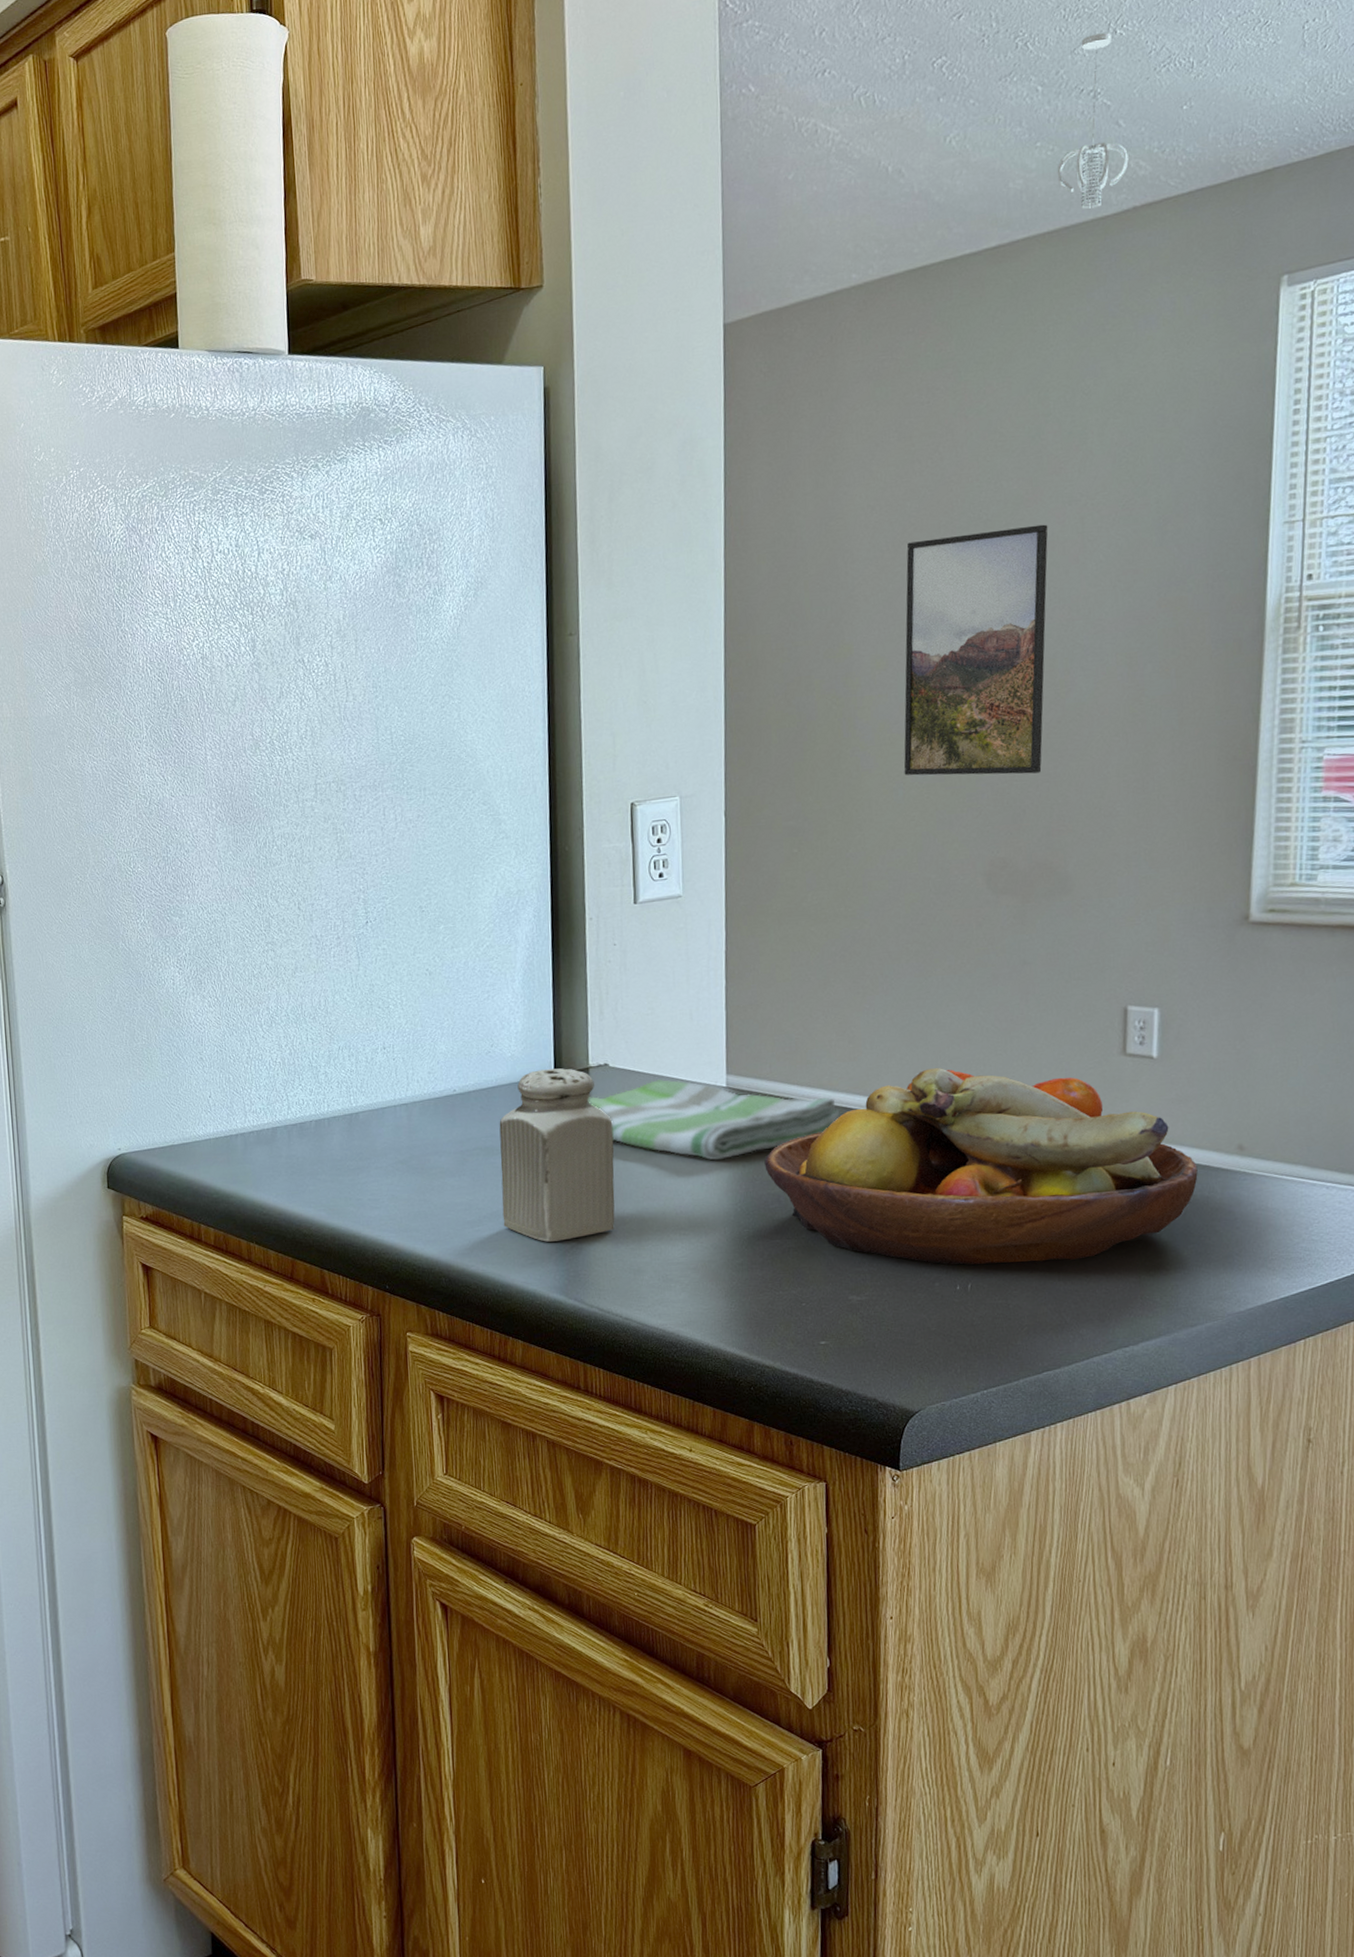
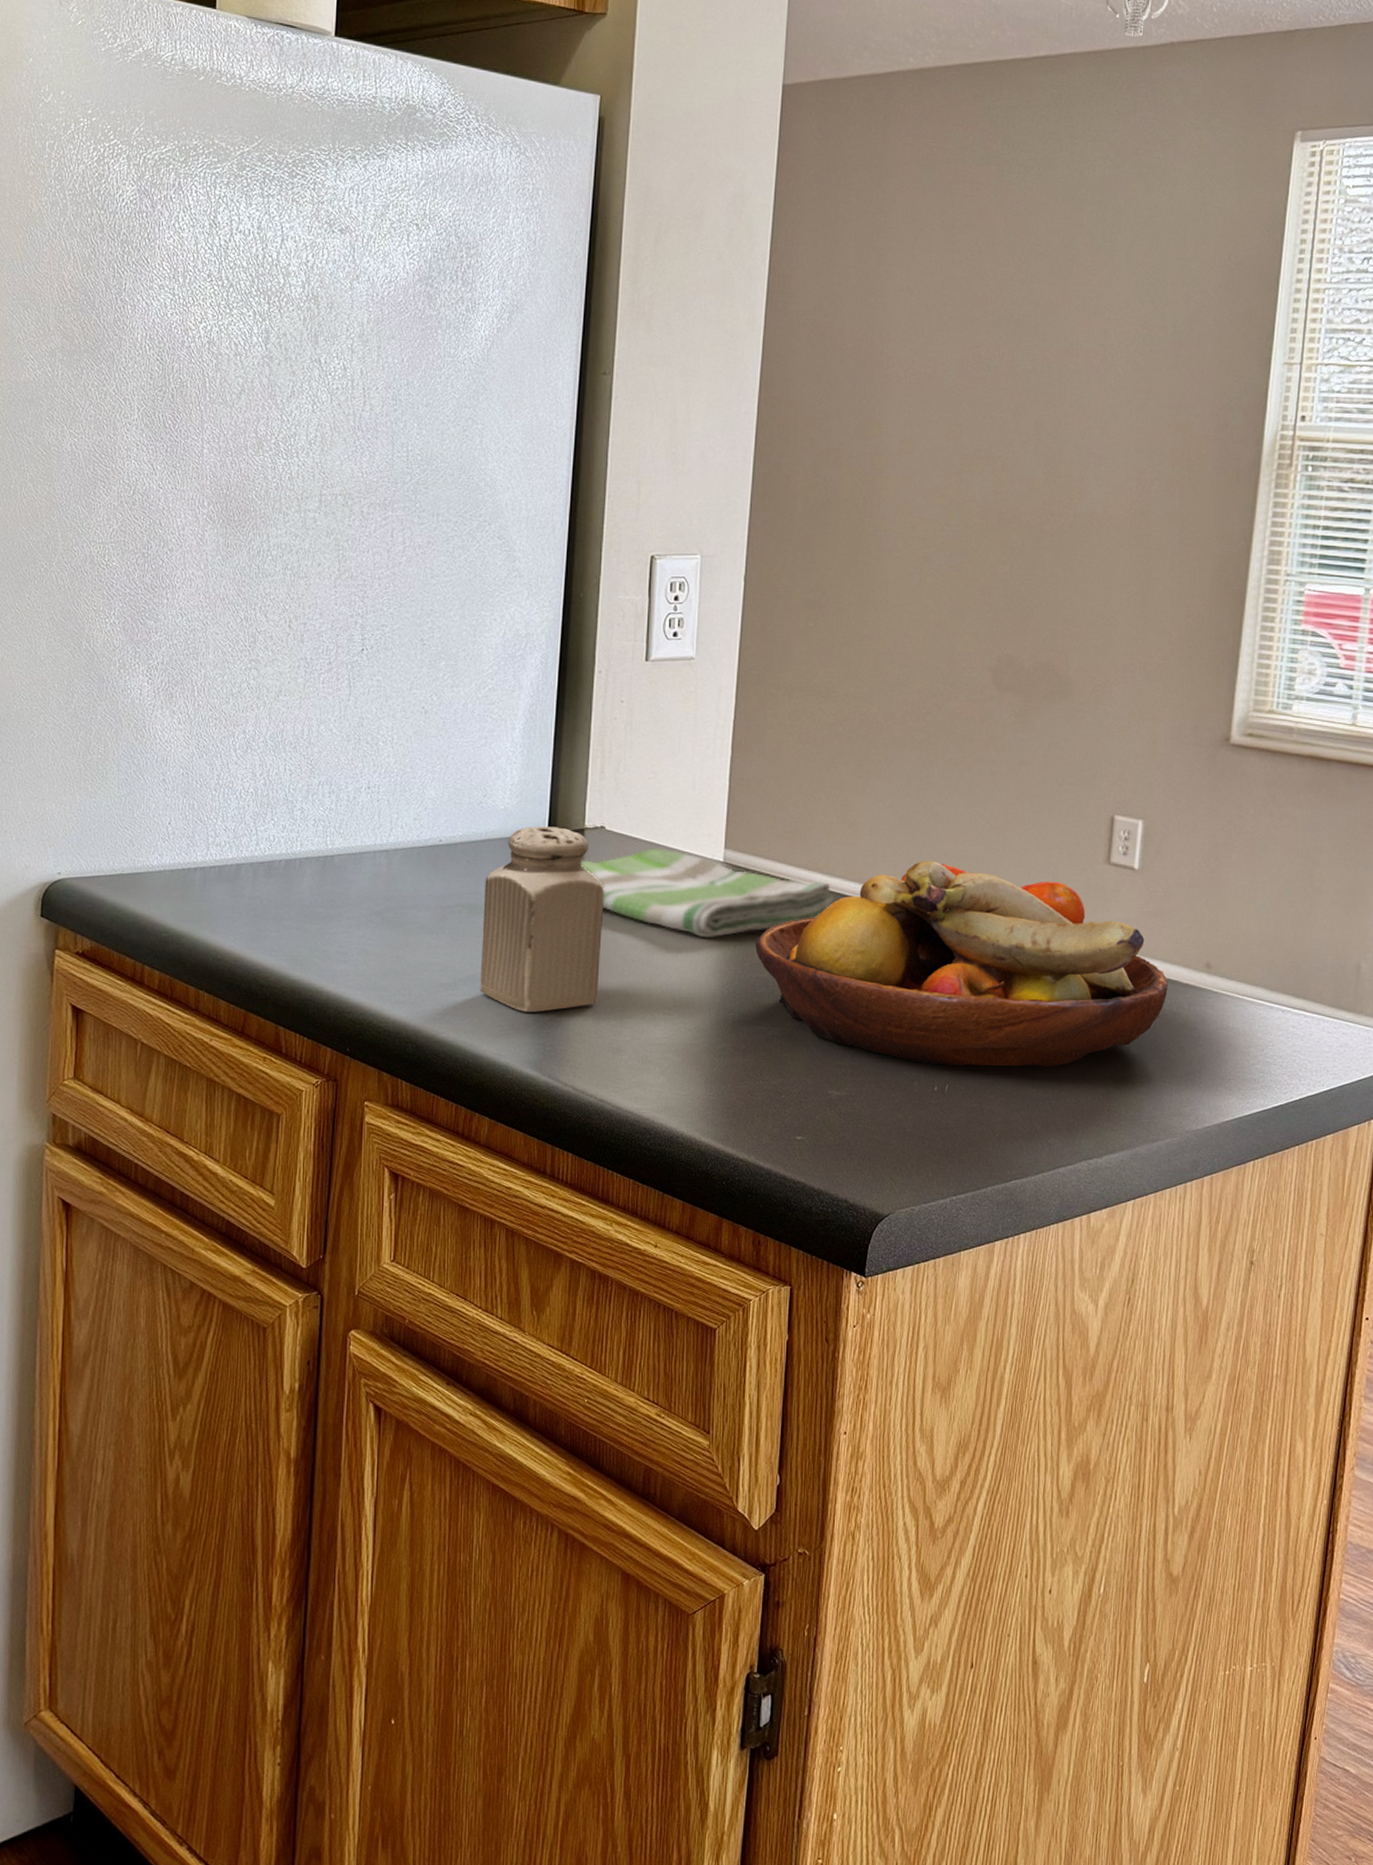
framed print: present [904,524,1048,776] -> none [922,329,1074,575]

